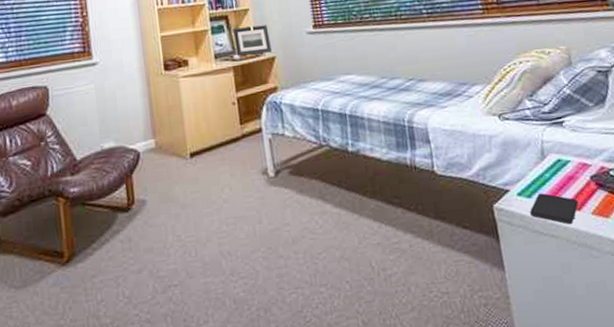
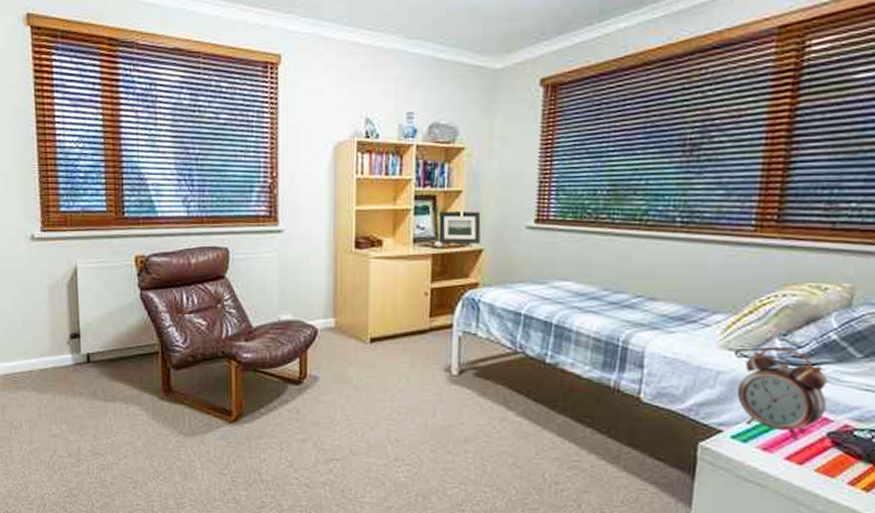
alarm clock: none [509,106,583,188] -> present [737,347,828,440]
mobile phone: present [529,193,579,226] -> none [738,440,803,478]

